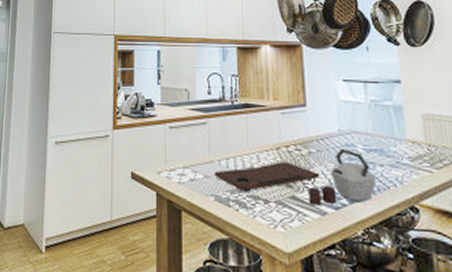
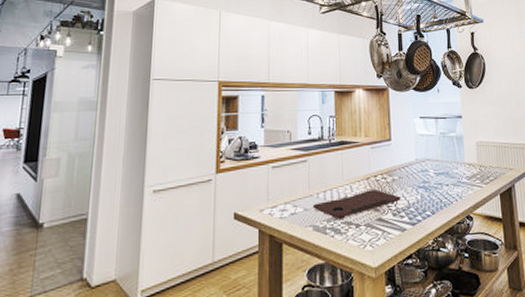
kettle: present [308,148,377,206] -> none [391,173,444,224]

